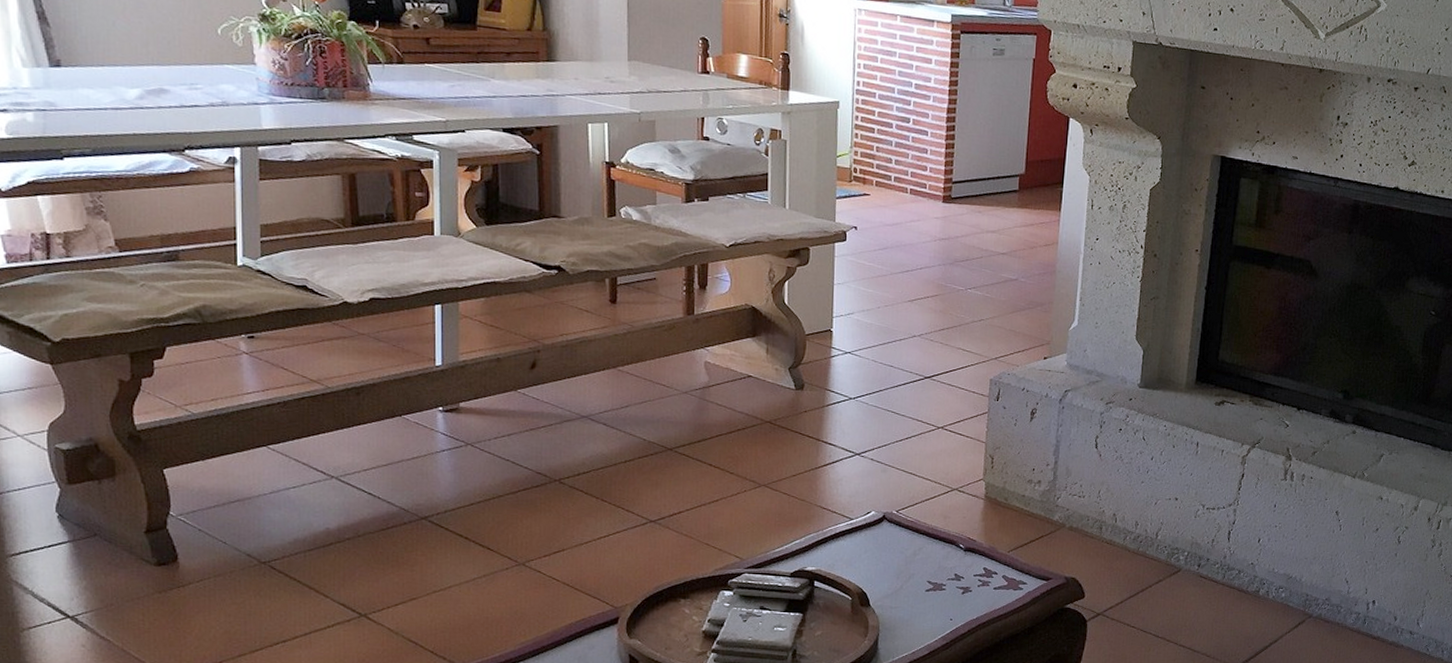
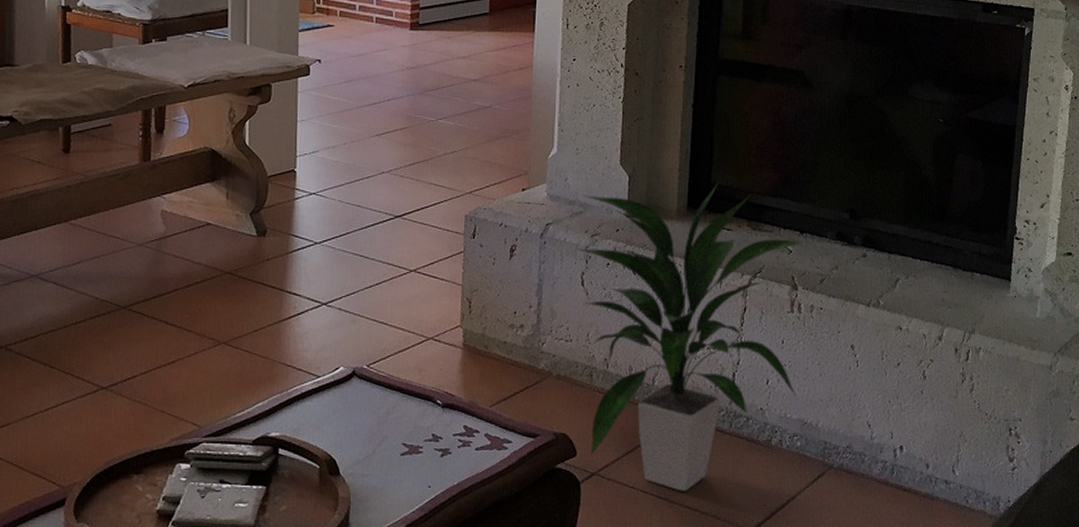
indoor plant: none [1090,361,1301,632] -> present [574,184,804,491]

